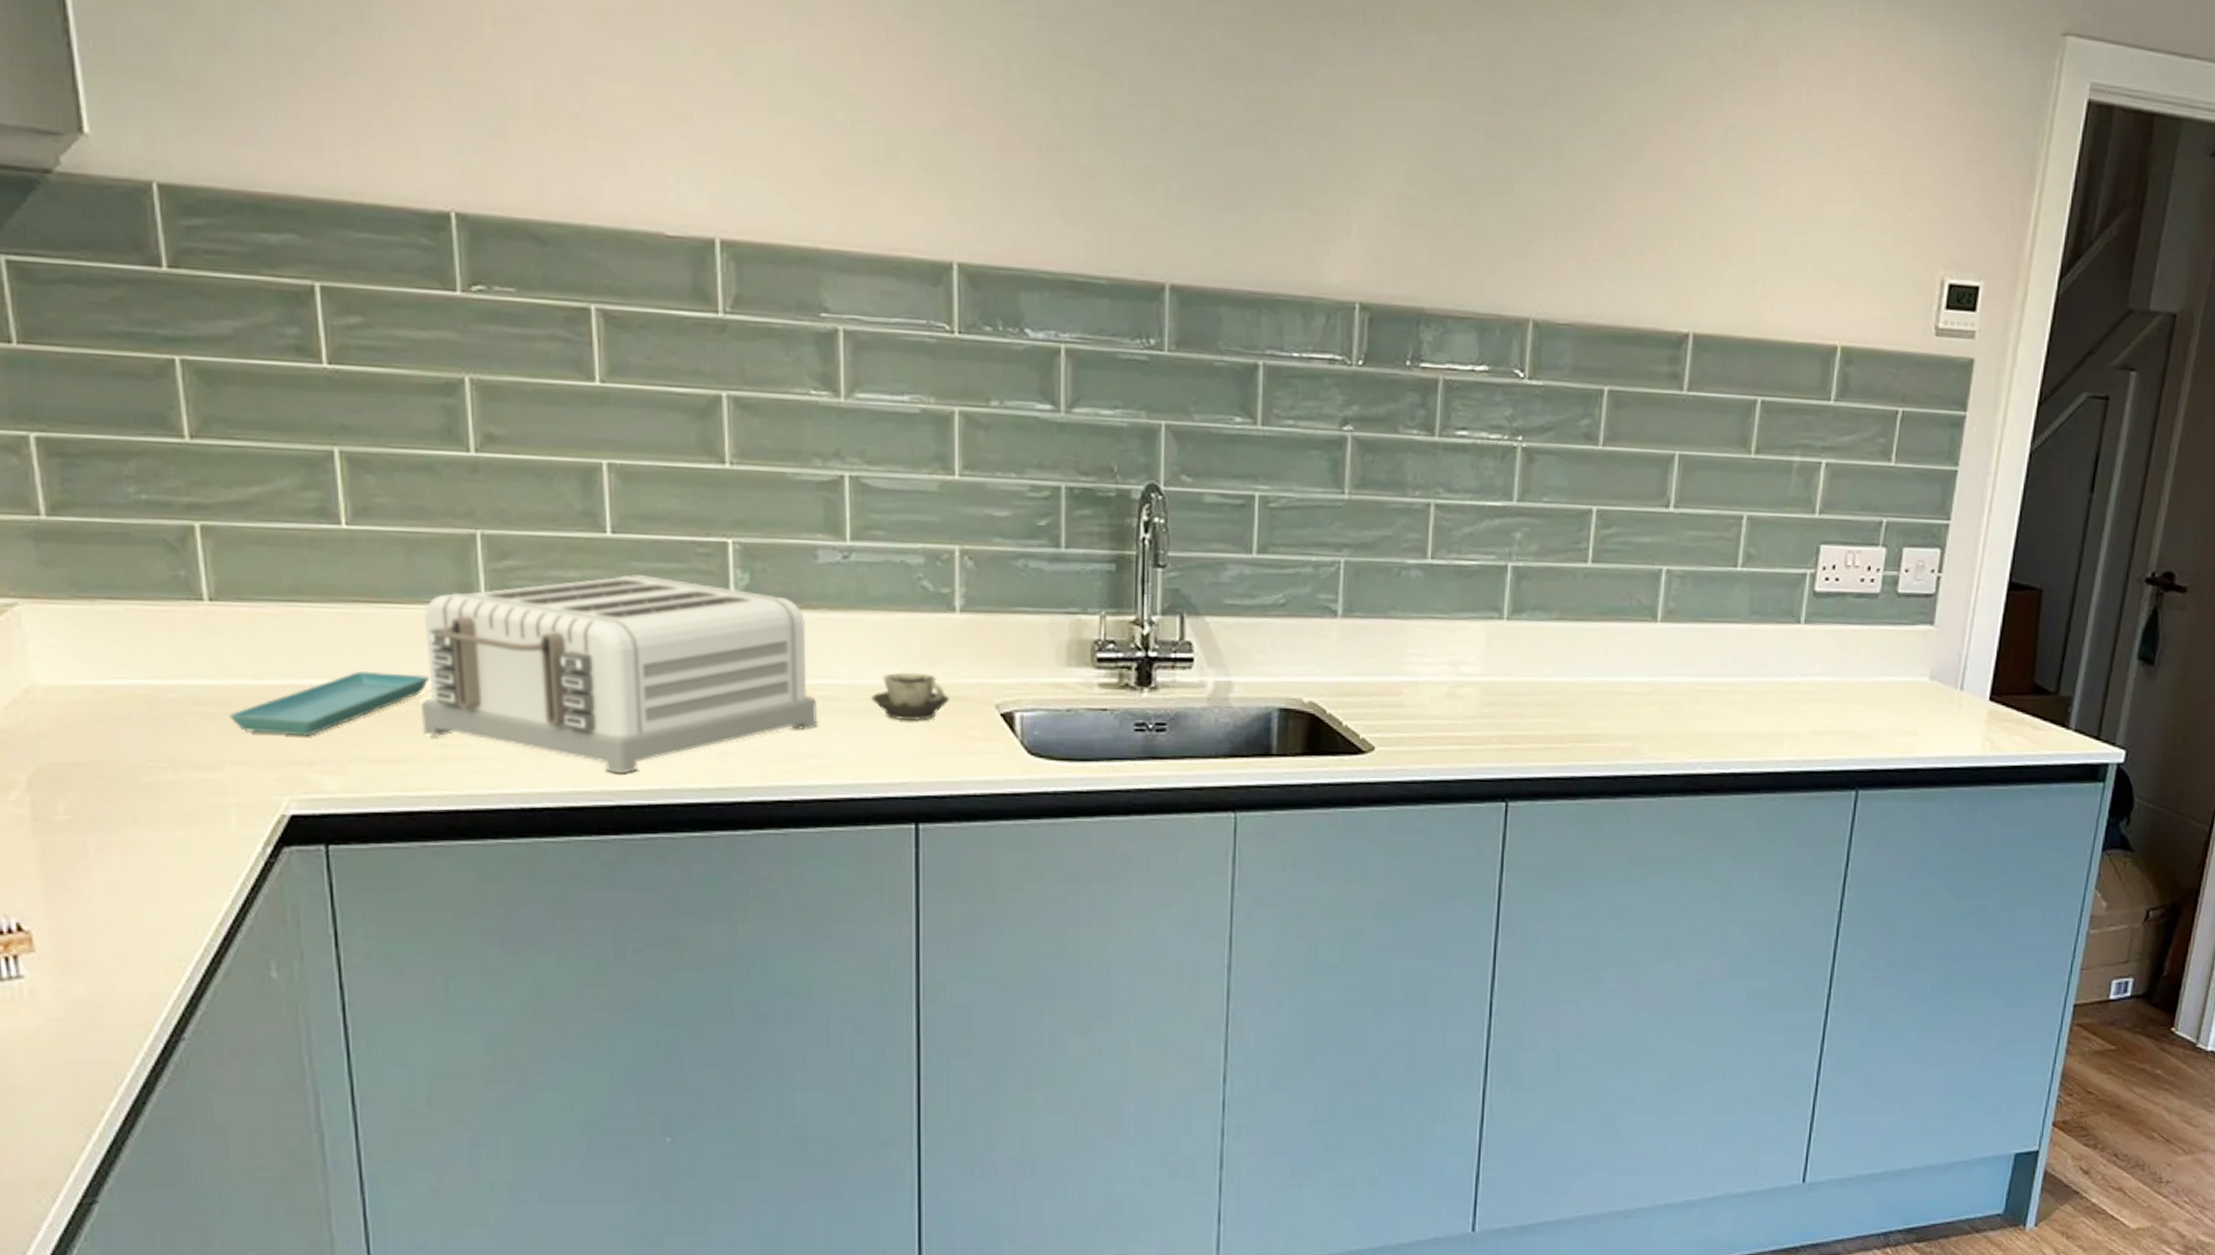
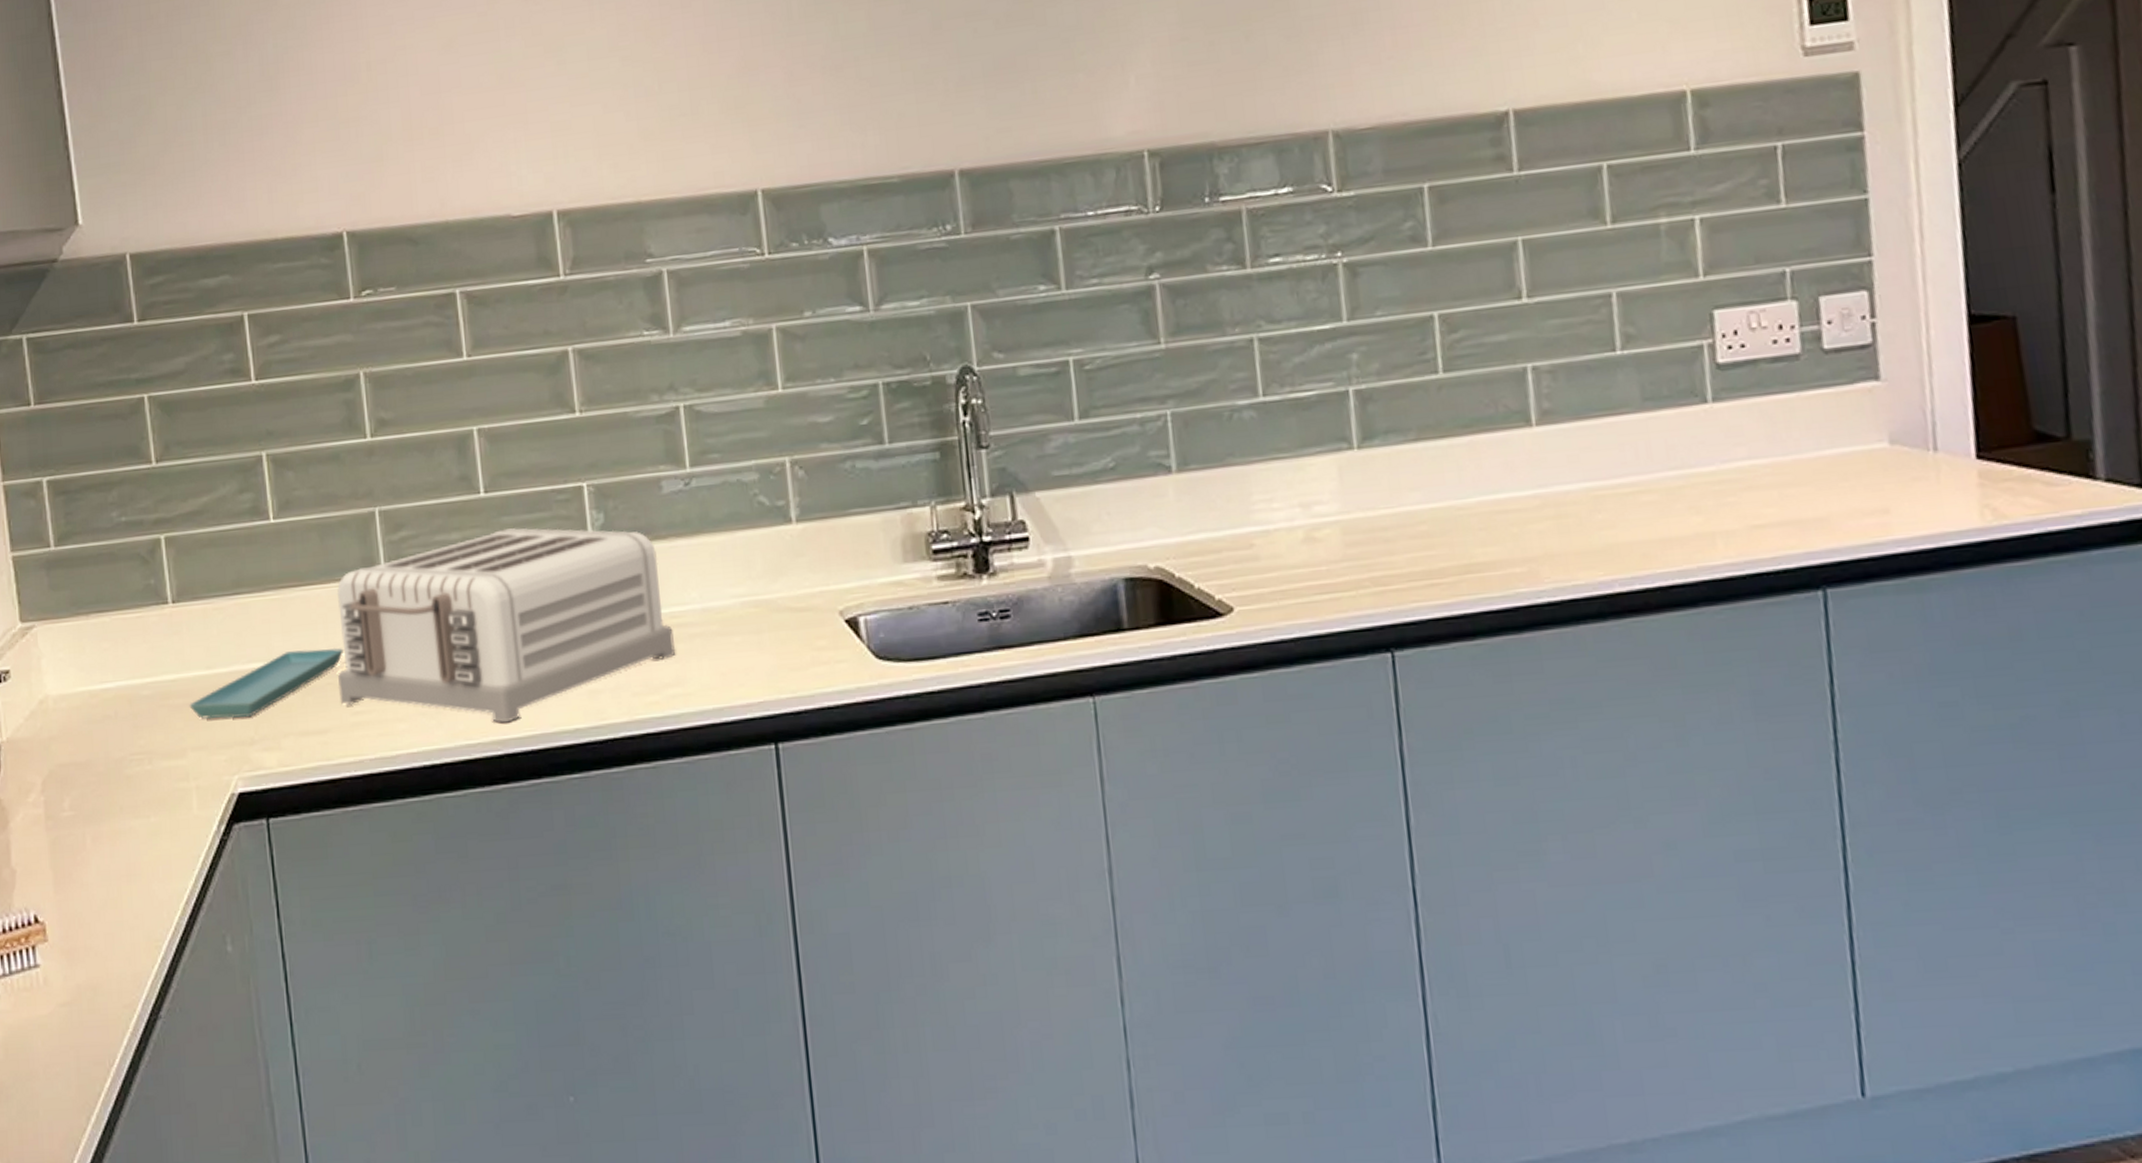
cup: present [872,672,949,720] -> none [722,588,795,639]

